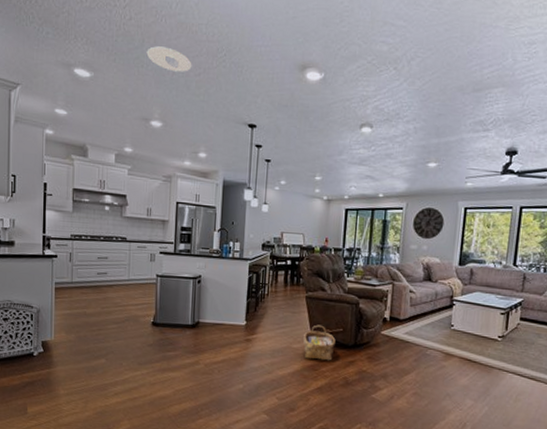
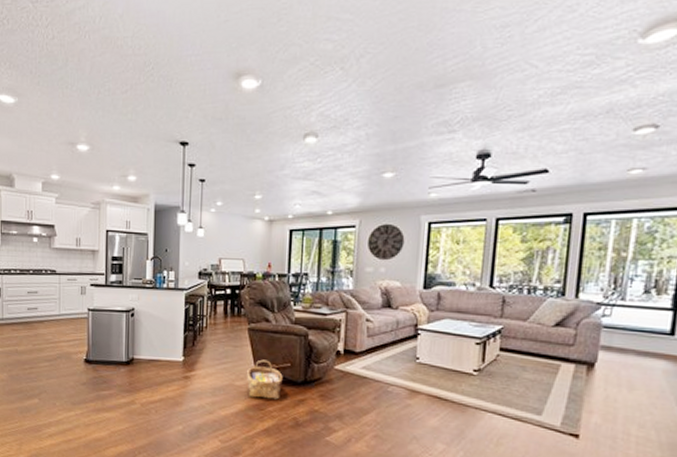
recessed light: present [146,46,192,72] -> none [70,64,118,91]

